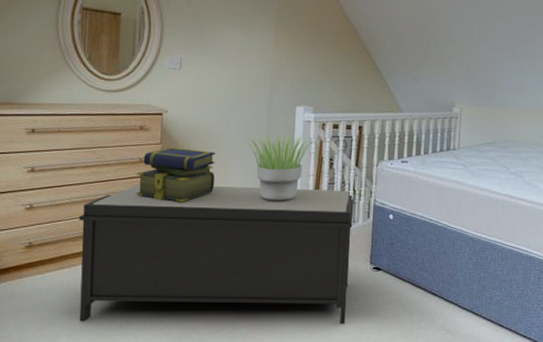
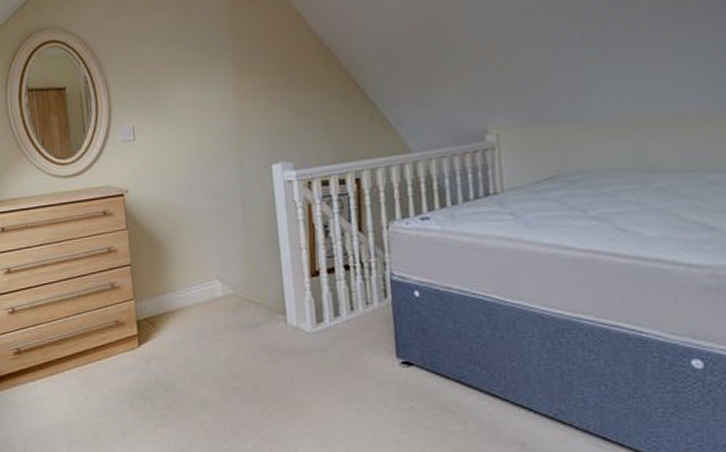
bench: present [79,184,354,324] -> none [59,264,375,436]
stack of books: present [136,147,215,202] -> none [107,231,192,295]
potted plant: present [246,132,315,201] -> none [220,199,301,285]

